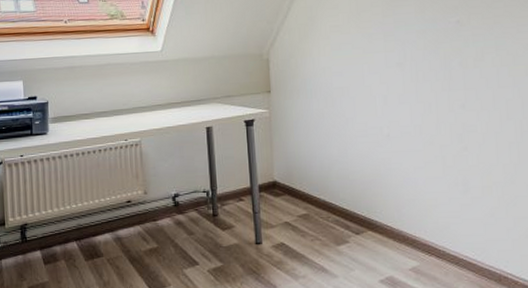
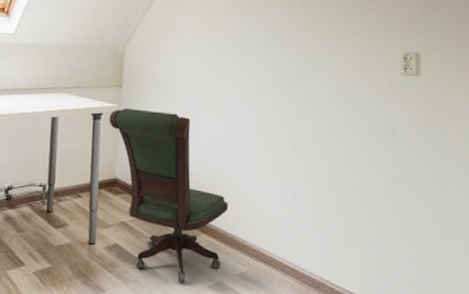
office chair: none [261,112,393,277] -> present [109,108,228,282]

